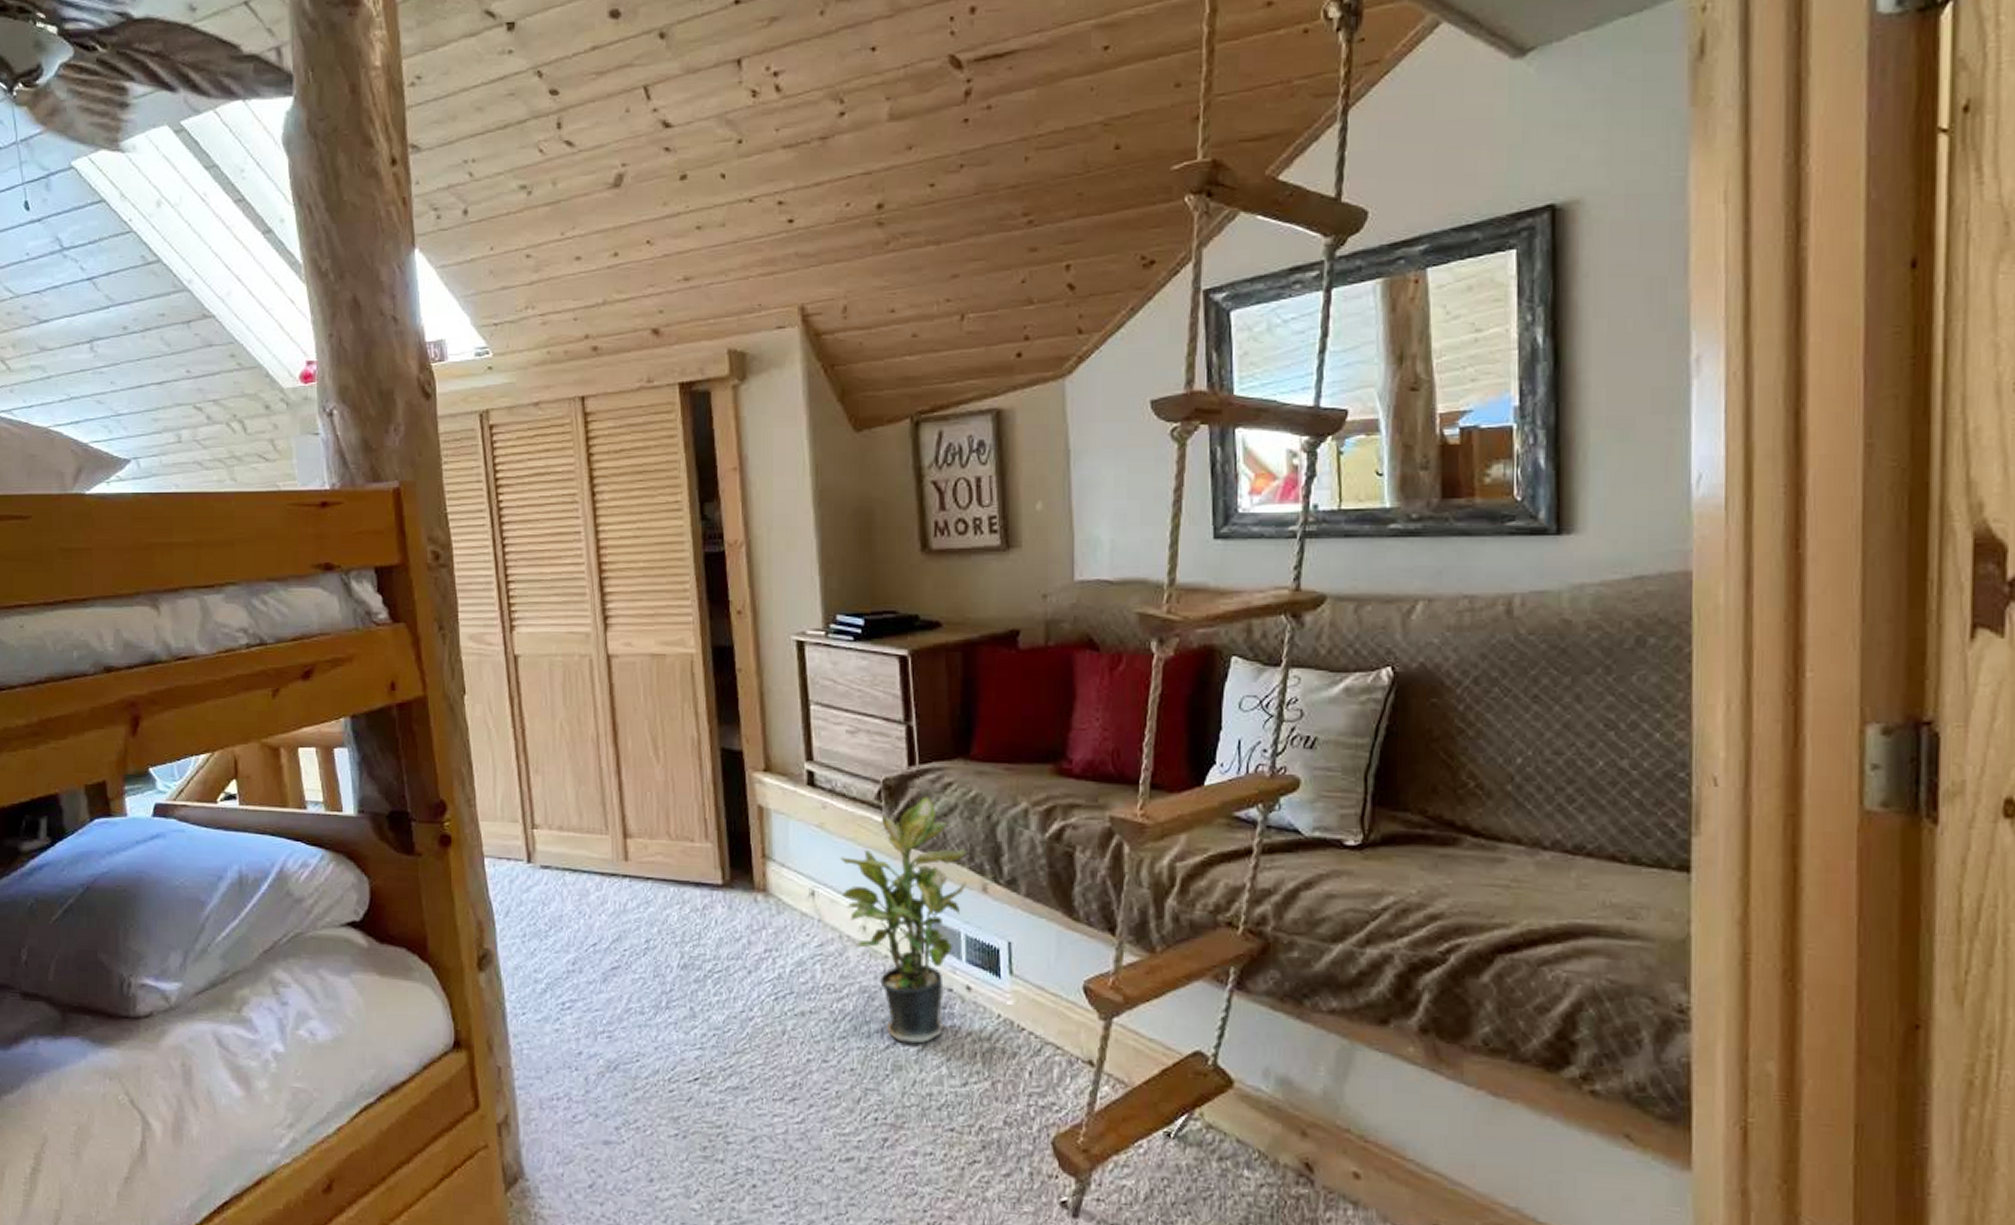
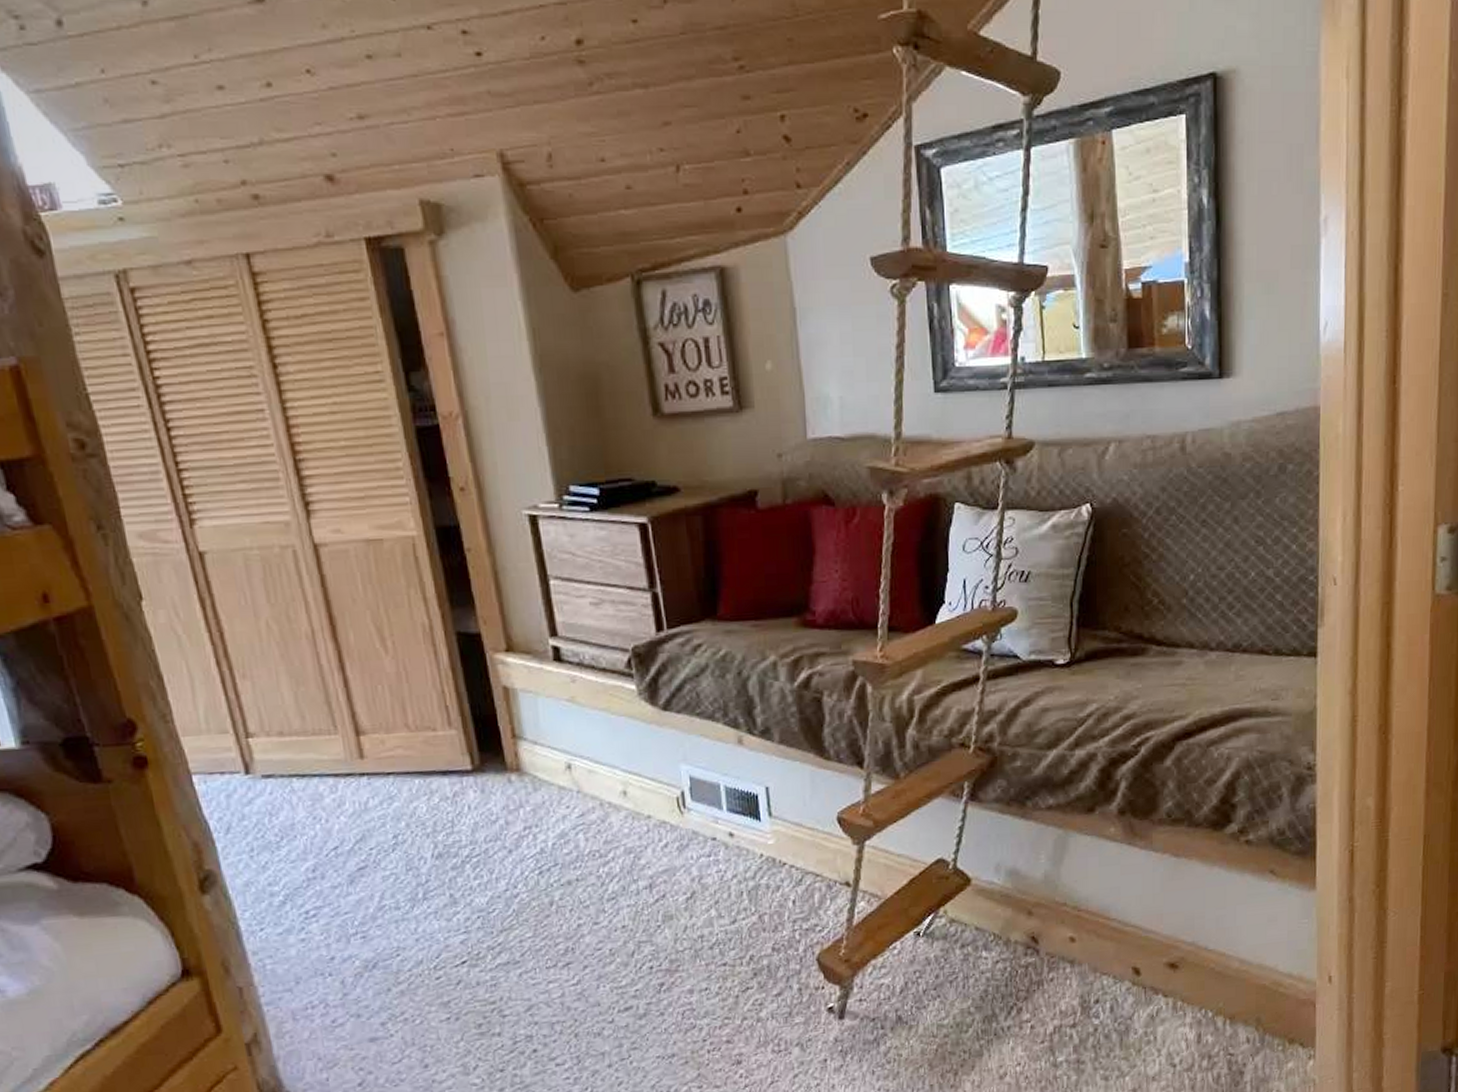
potted plant: present [841,797,968,1044] -> none [595,660,722,894]

